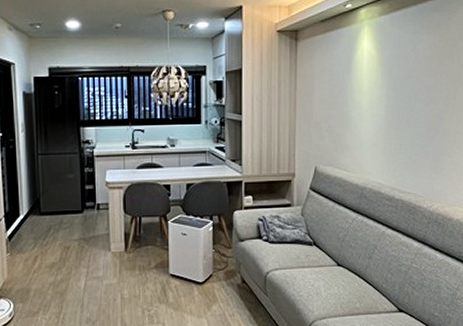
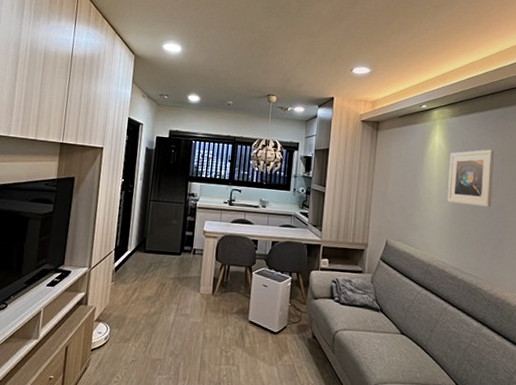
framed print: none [380,49,431,117] -> present [447,149,495,208]

